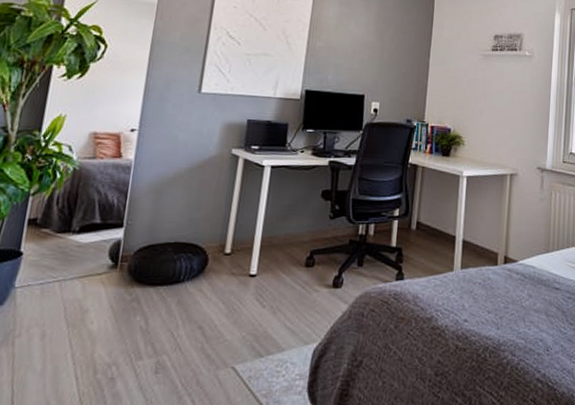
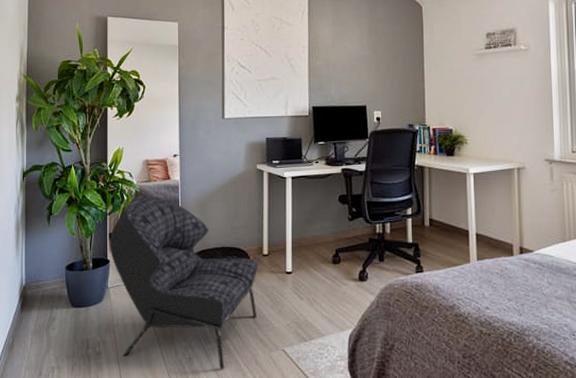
armchair: none [20,173,218,392] -> present [109,194,258,370]

